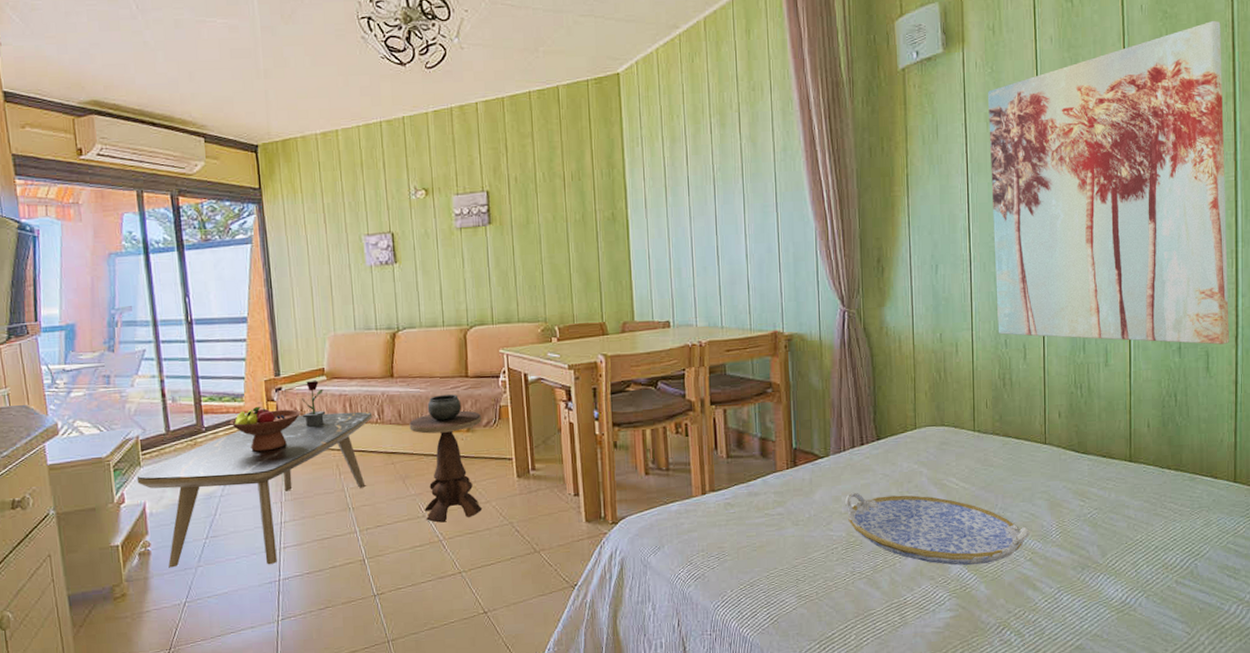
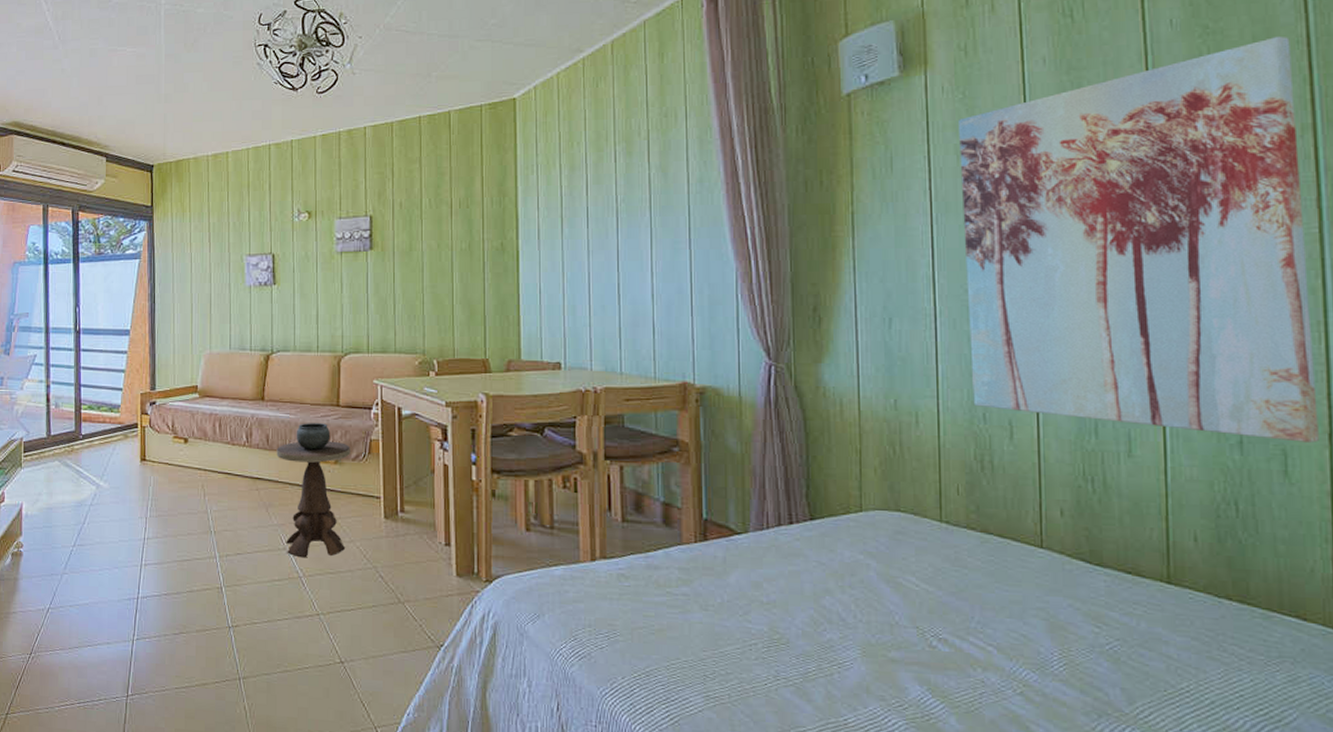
coffee table: present [136,411,373,568] -> none [17,431,241,581]
fruit bowl: present [229,406,302,452] -> none [105,418,173,464]
potted flower: present [302,380,326,427] -> none [173,396,196,444]
serving tray: present [845,492,1030,566] -> none [768,579,1021,691]

